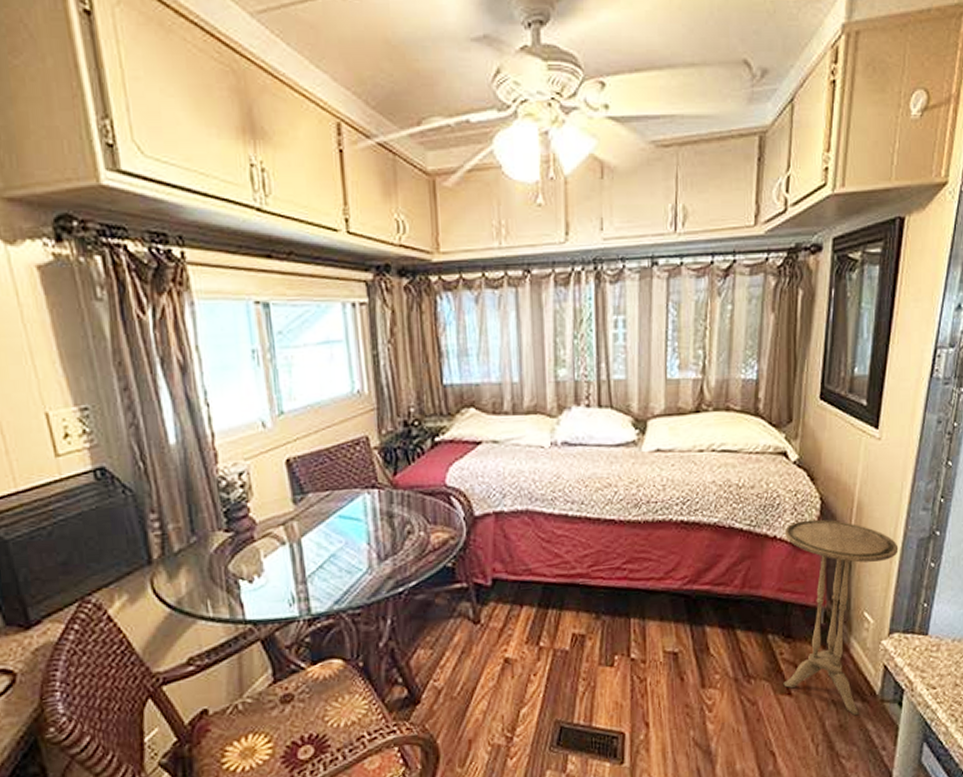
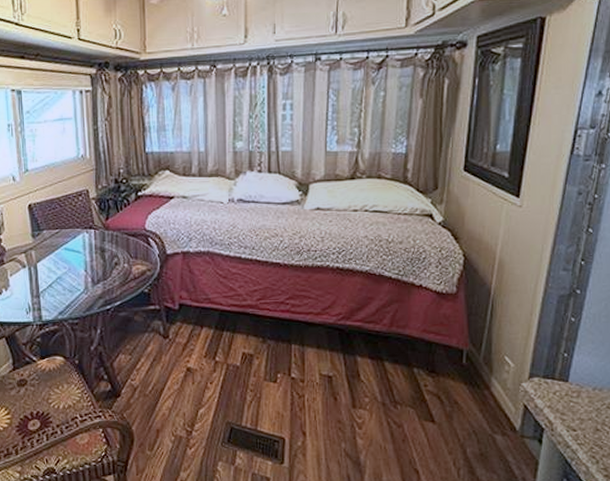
side table: present [783,519,899,716] -> none [427,273,539,447]

